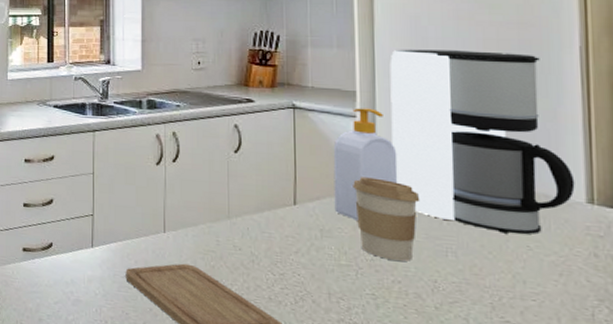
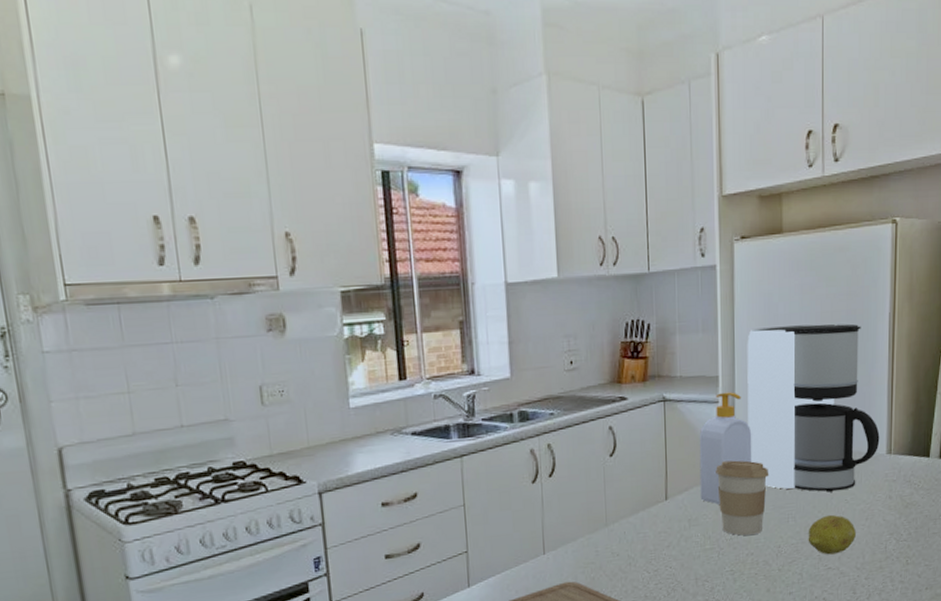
fruit: none [474,258,545,307] -> present [808,514,856,555]

